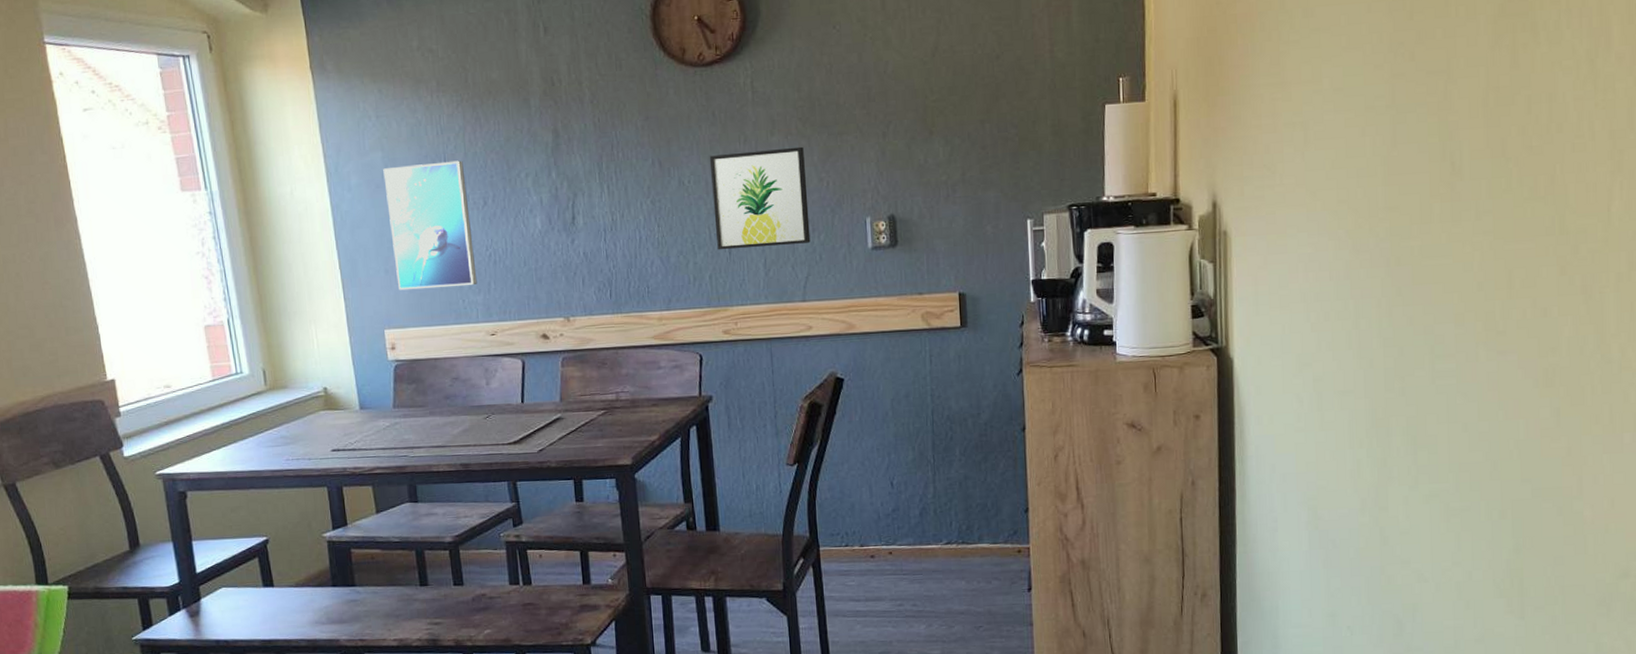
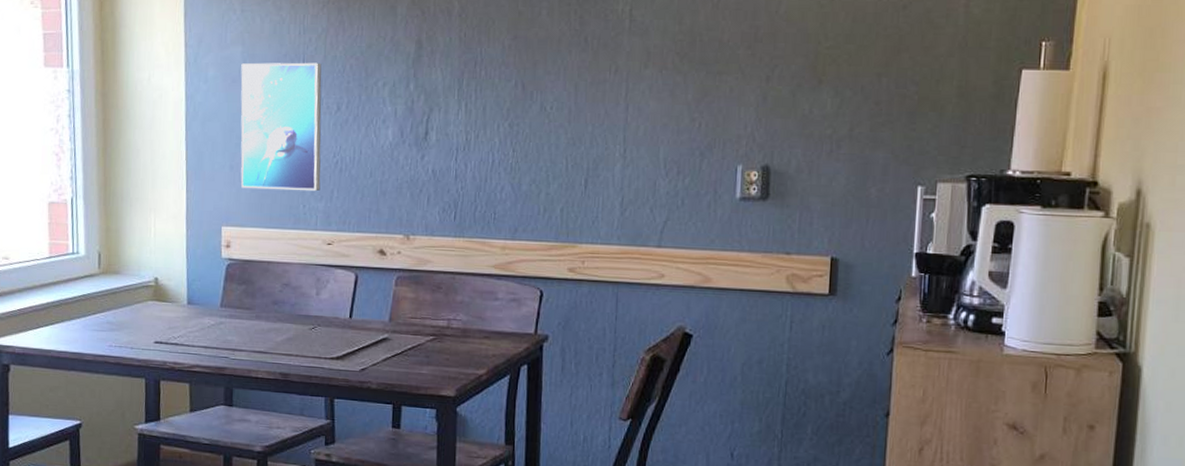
wall art: present [709,146,811,250] -> none [573,82,678,186]

